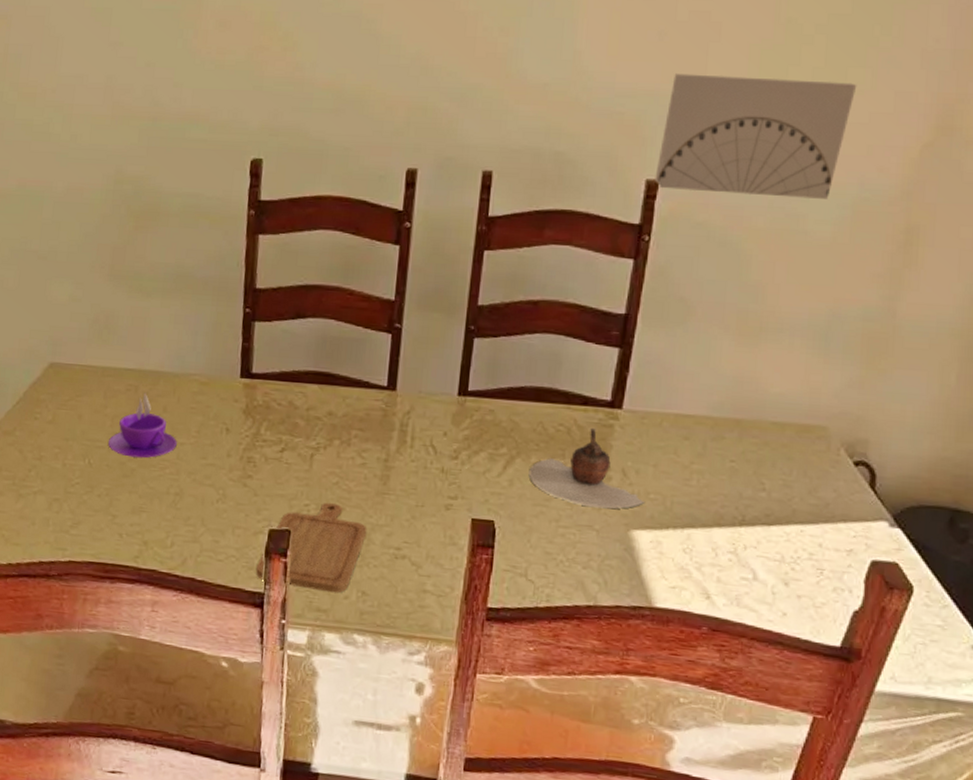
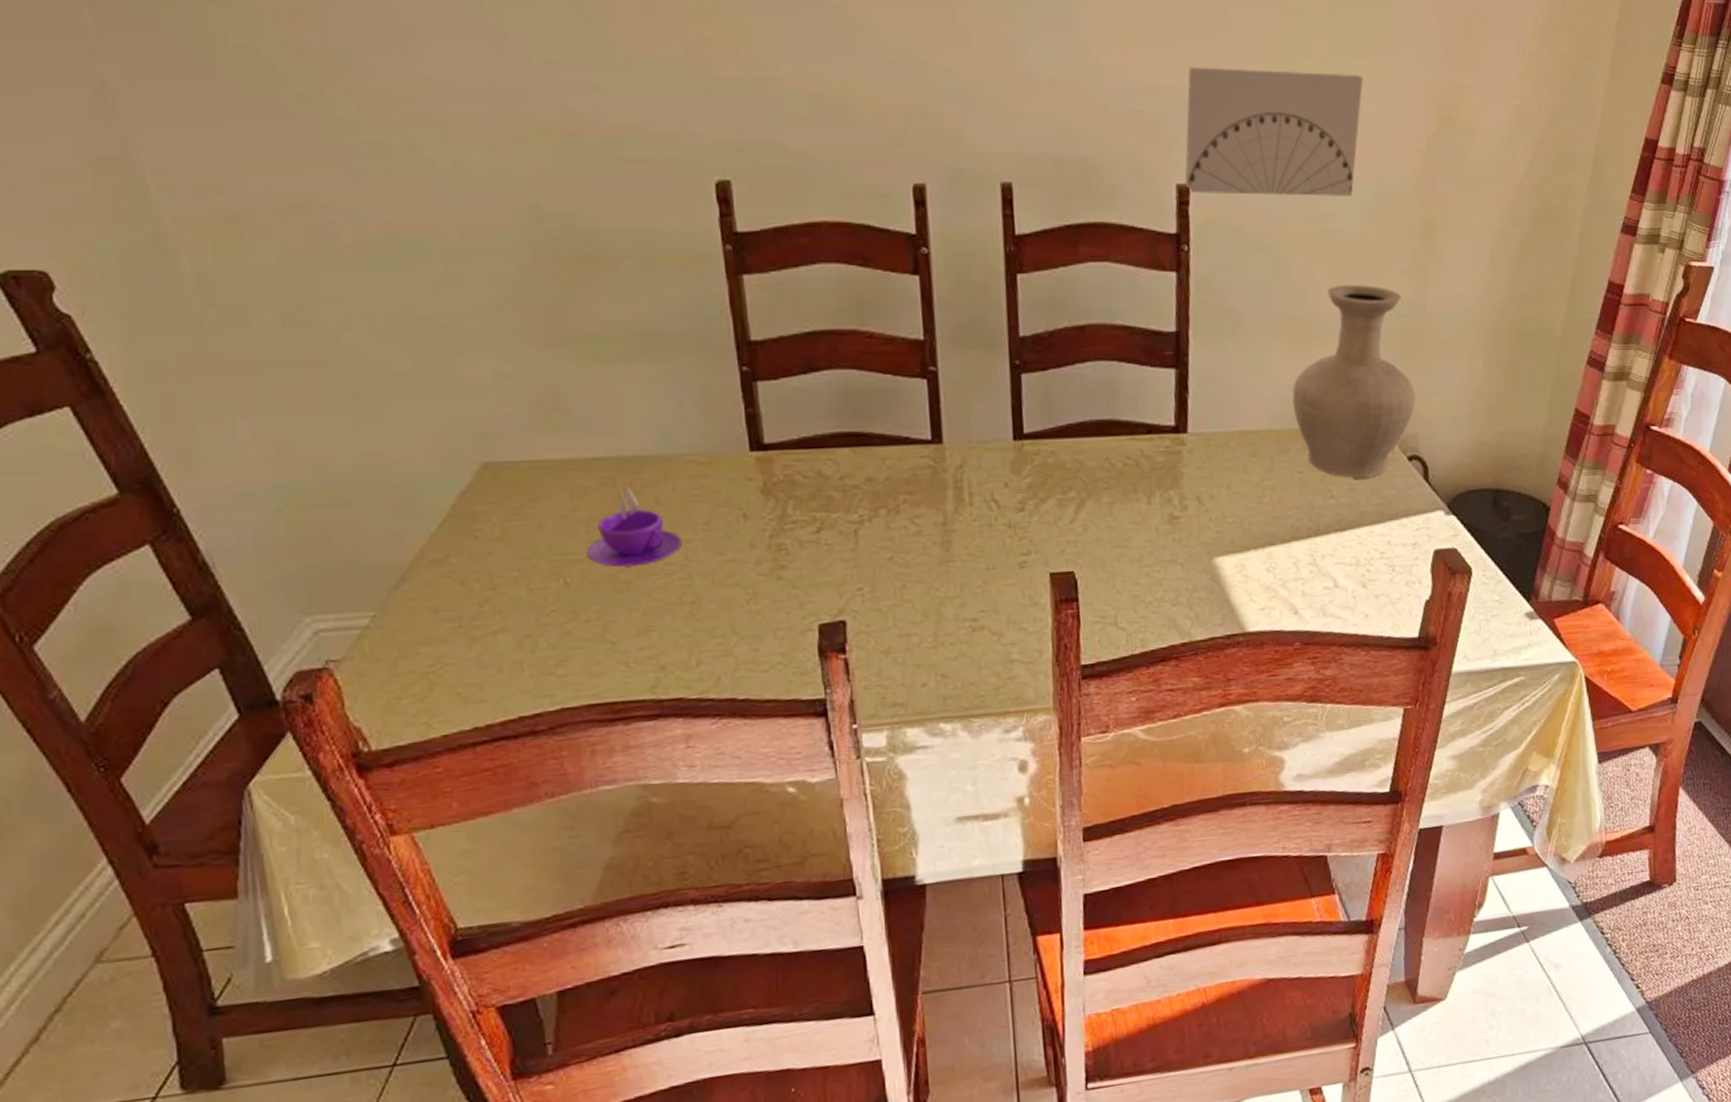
chopping board: present [256,502,368,594] -> none [811,581,936,685]
teapot: present [528,427,646,509] -> none [1102,456,1224,541]
vase: none [734,284,872,477] -> present [1292,285,1416,478]

